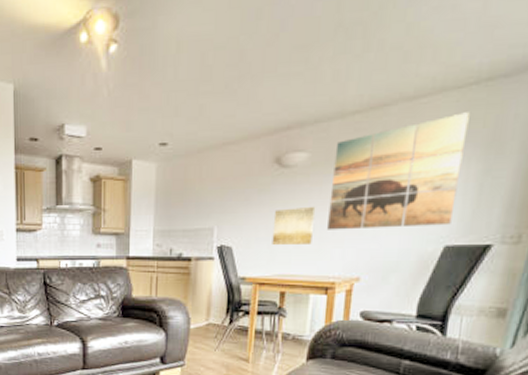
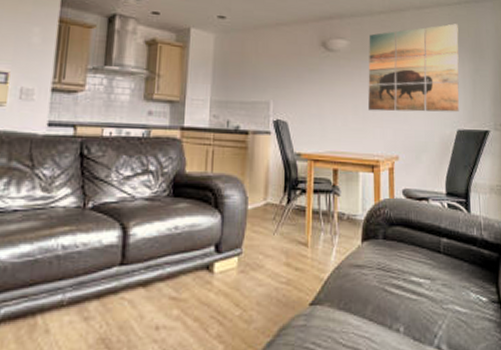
wall art: present [272,206,316,246] -> none [323,87,358,123]

